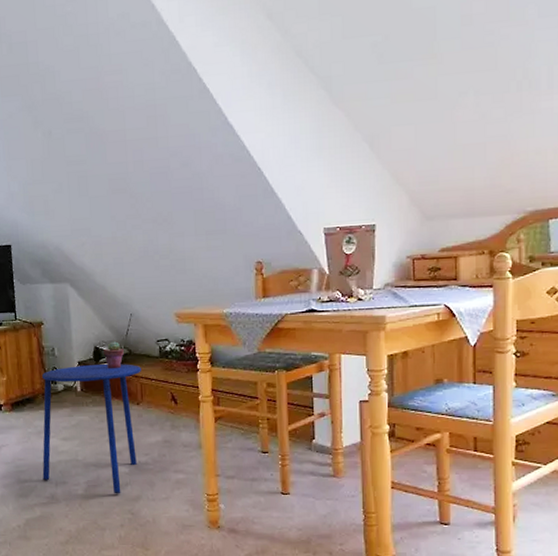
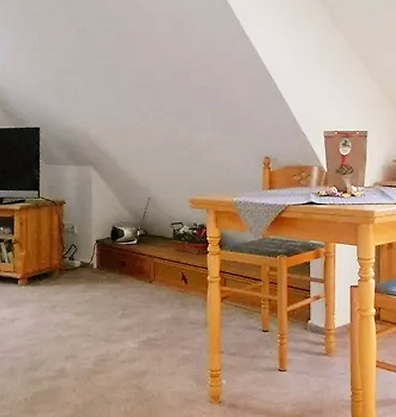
side table: present [42,364,141,494] -> none [53,244,155,369]
potted succulent: present [104,341,124,369] -> none [121,222,140,249]

